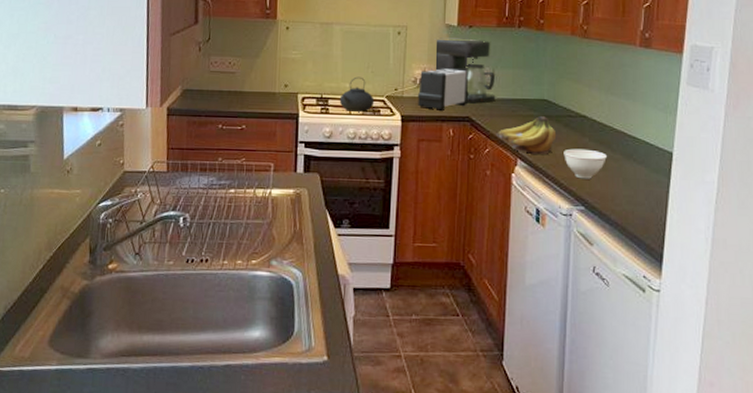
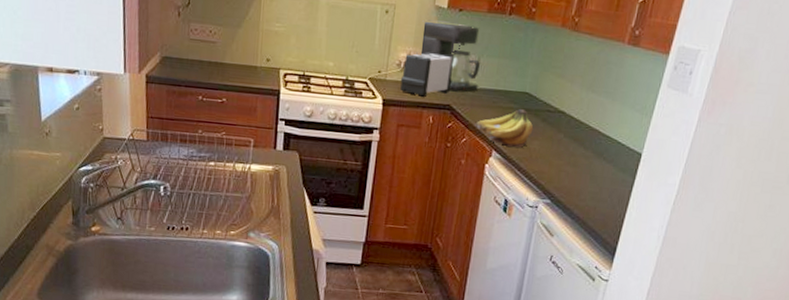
teakettle: present [339,76,375,112] -> none [321,55,357,93]
bowl: present [564,148,607,179] -> none [537,143,579,175]

